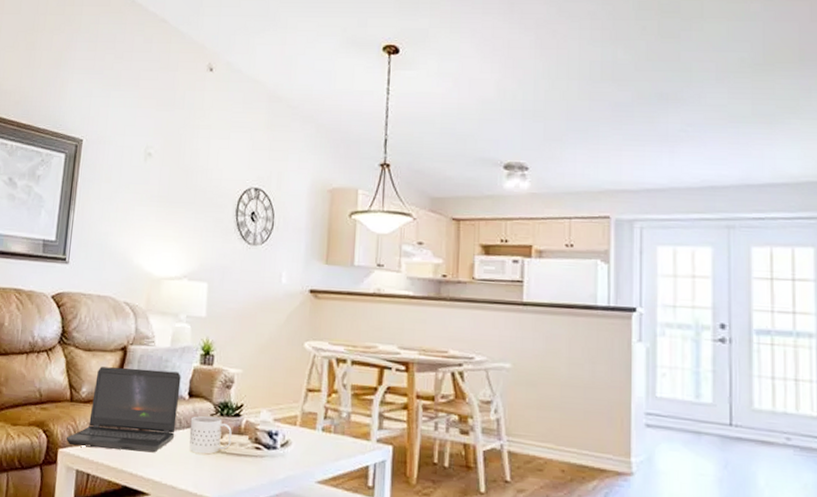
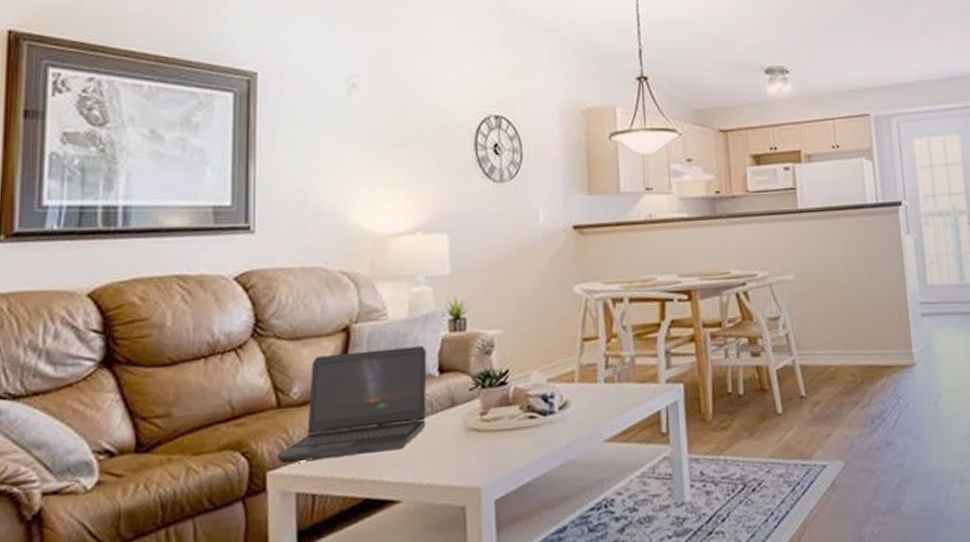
mug: present [189,415,232,455] -> none [444,390,499,439]

